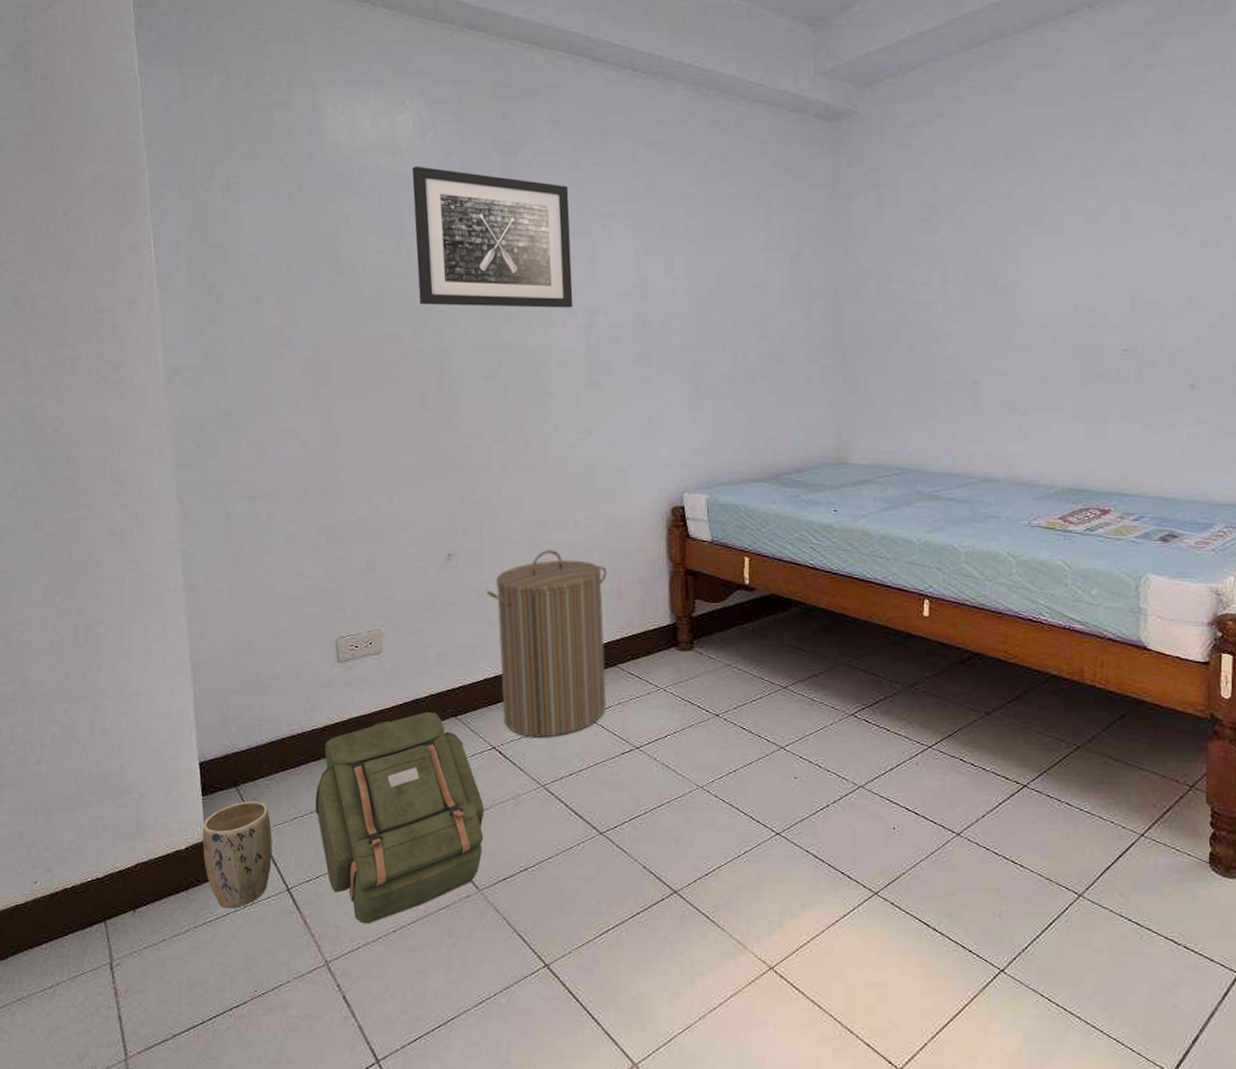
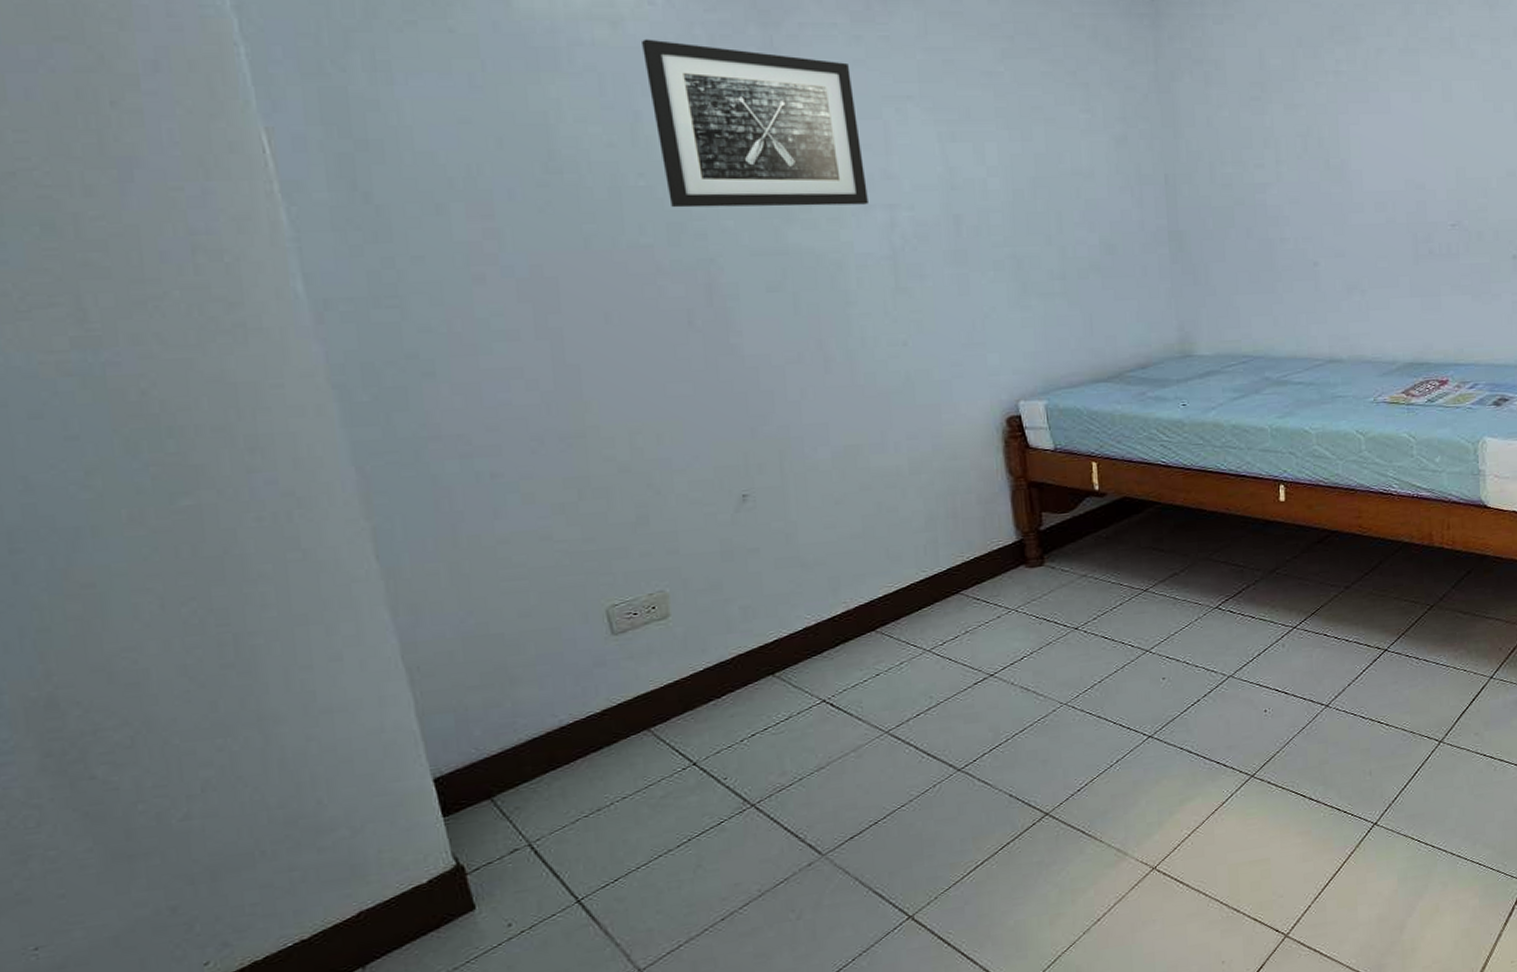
plant pot: present [202,801,272,909] -> none [449,809,552,939]
backpack: present [315,711,485,924] -> none [601,673,822,920]
laundry hamper: present [487,550,608,738] -> none [796,477,952,683]

